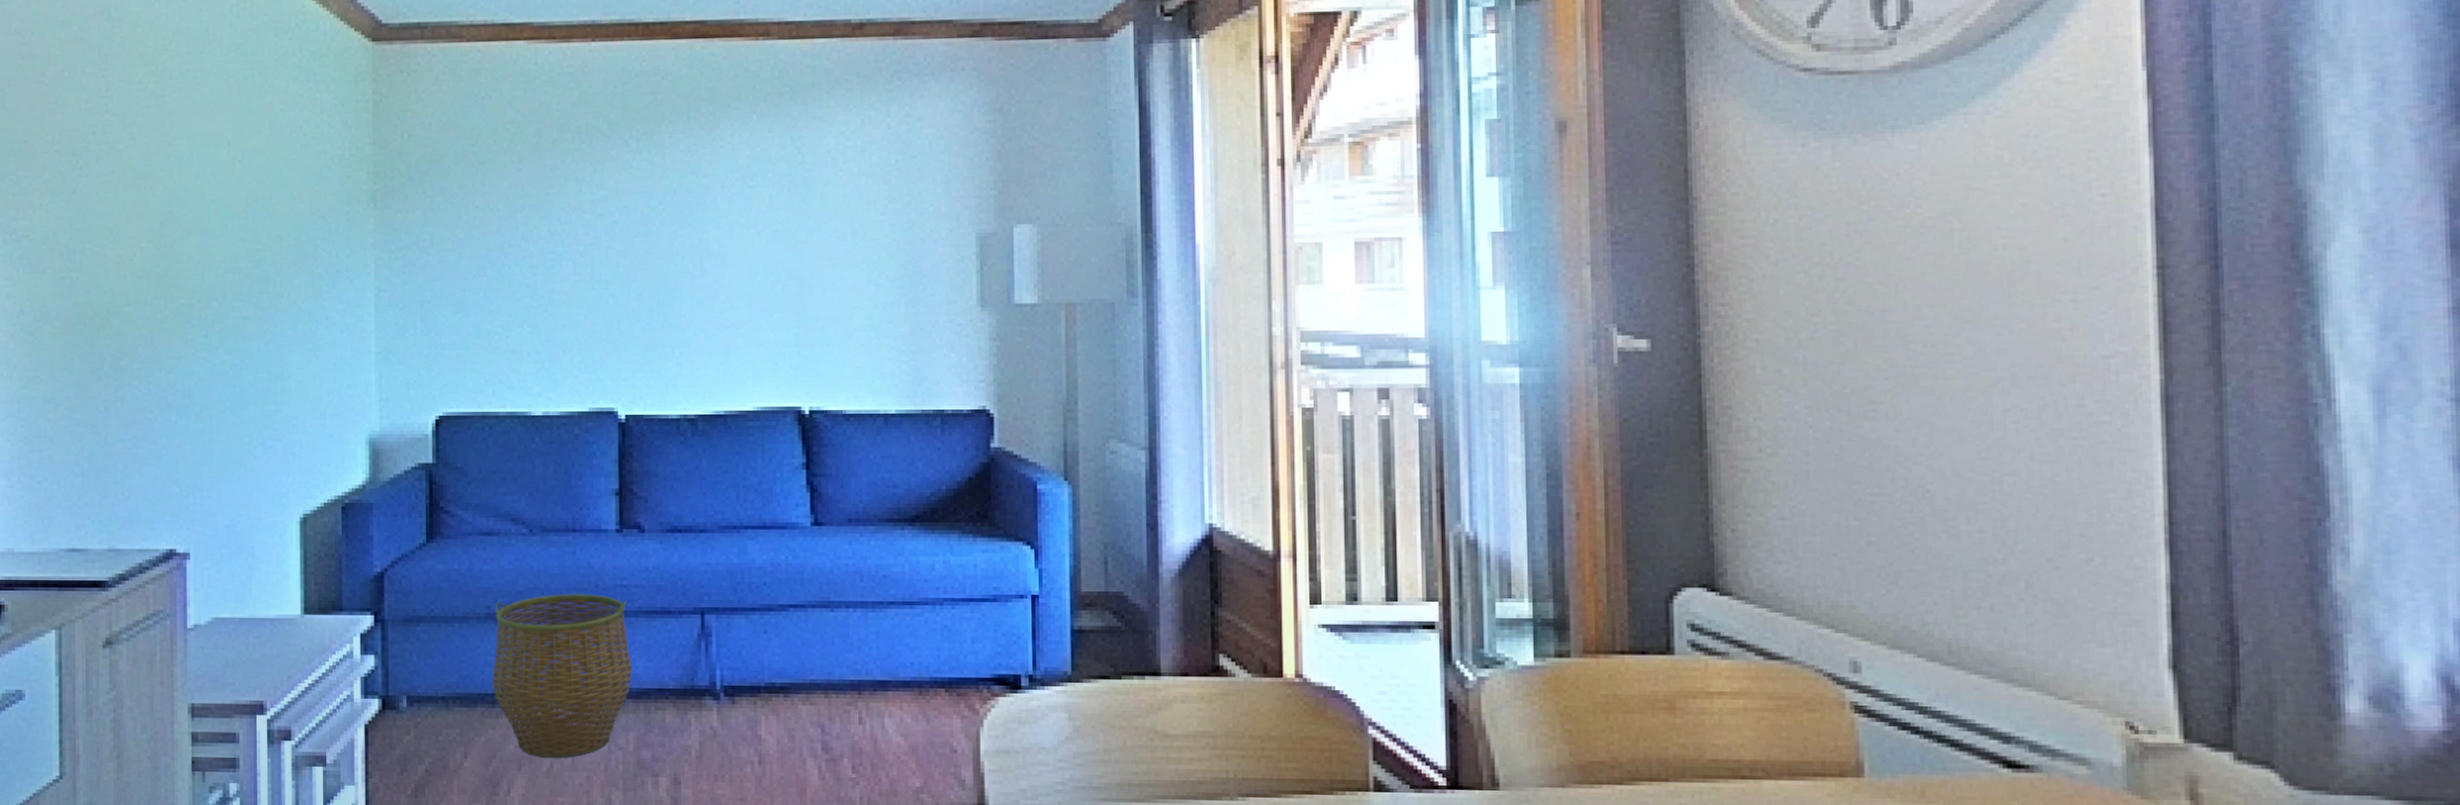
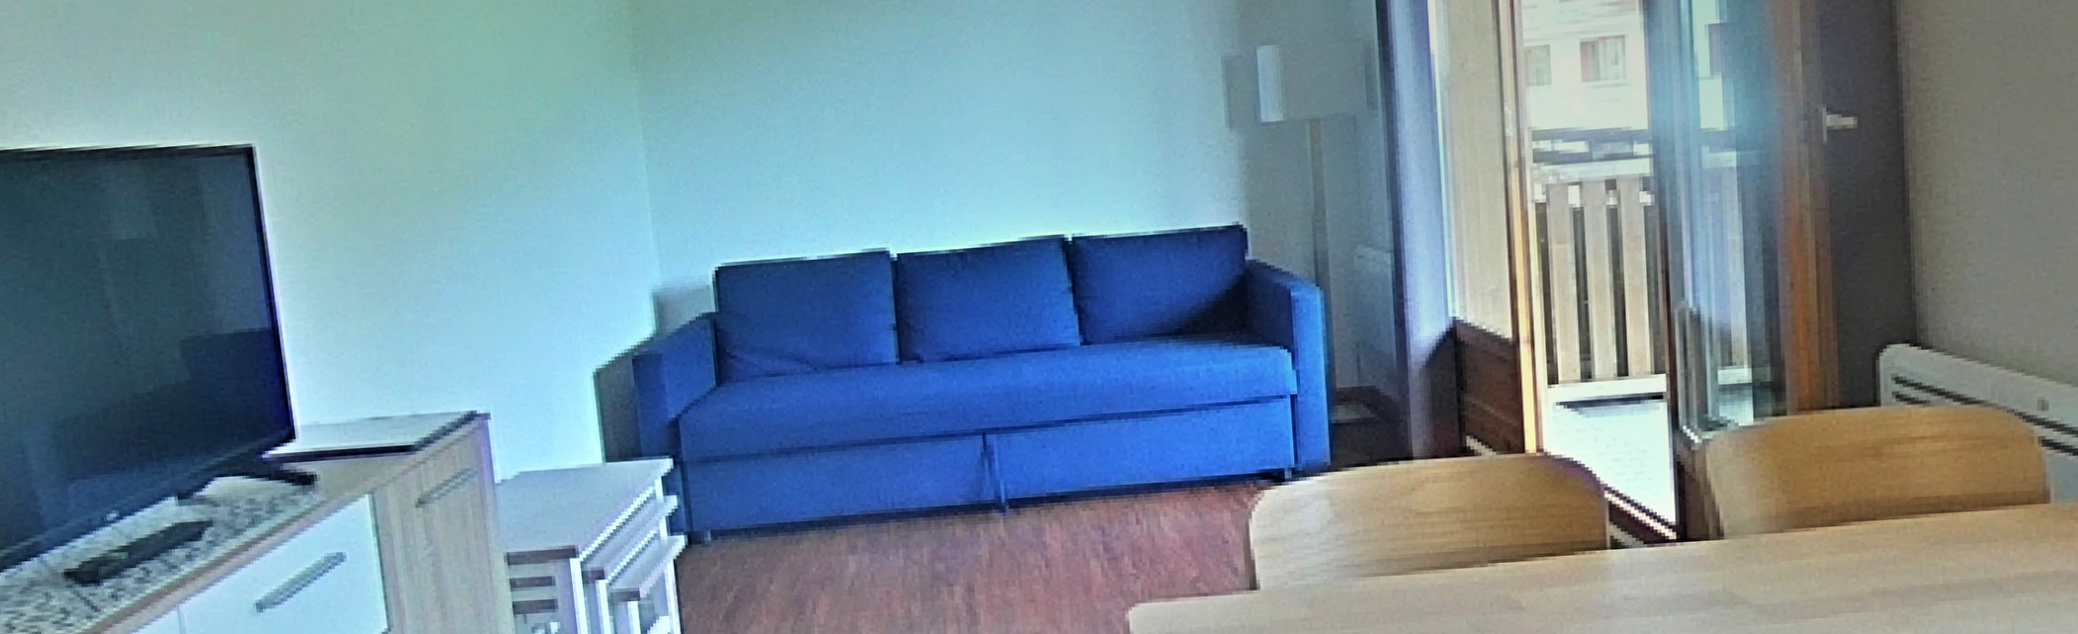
basket: present [491,594,633,758] -> none [786,423,922,577]

